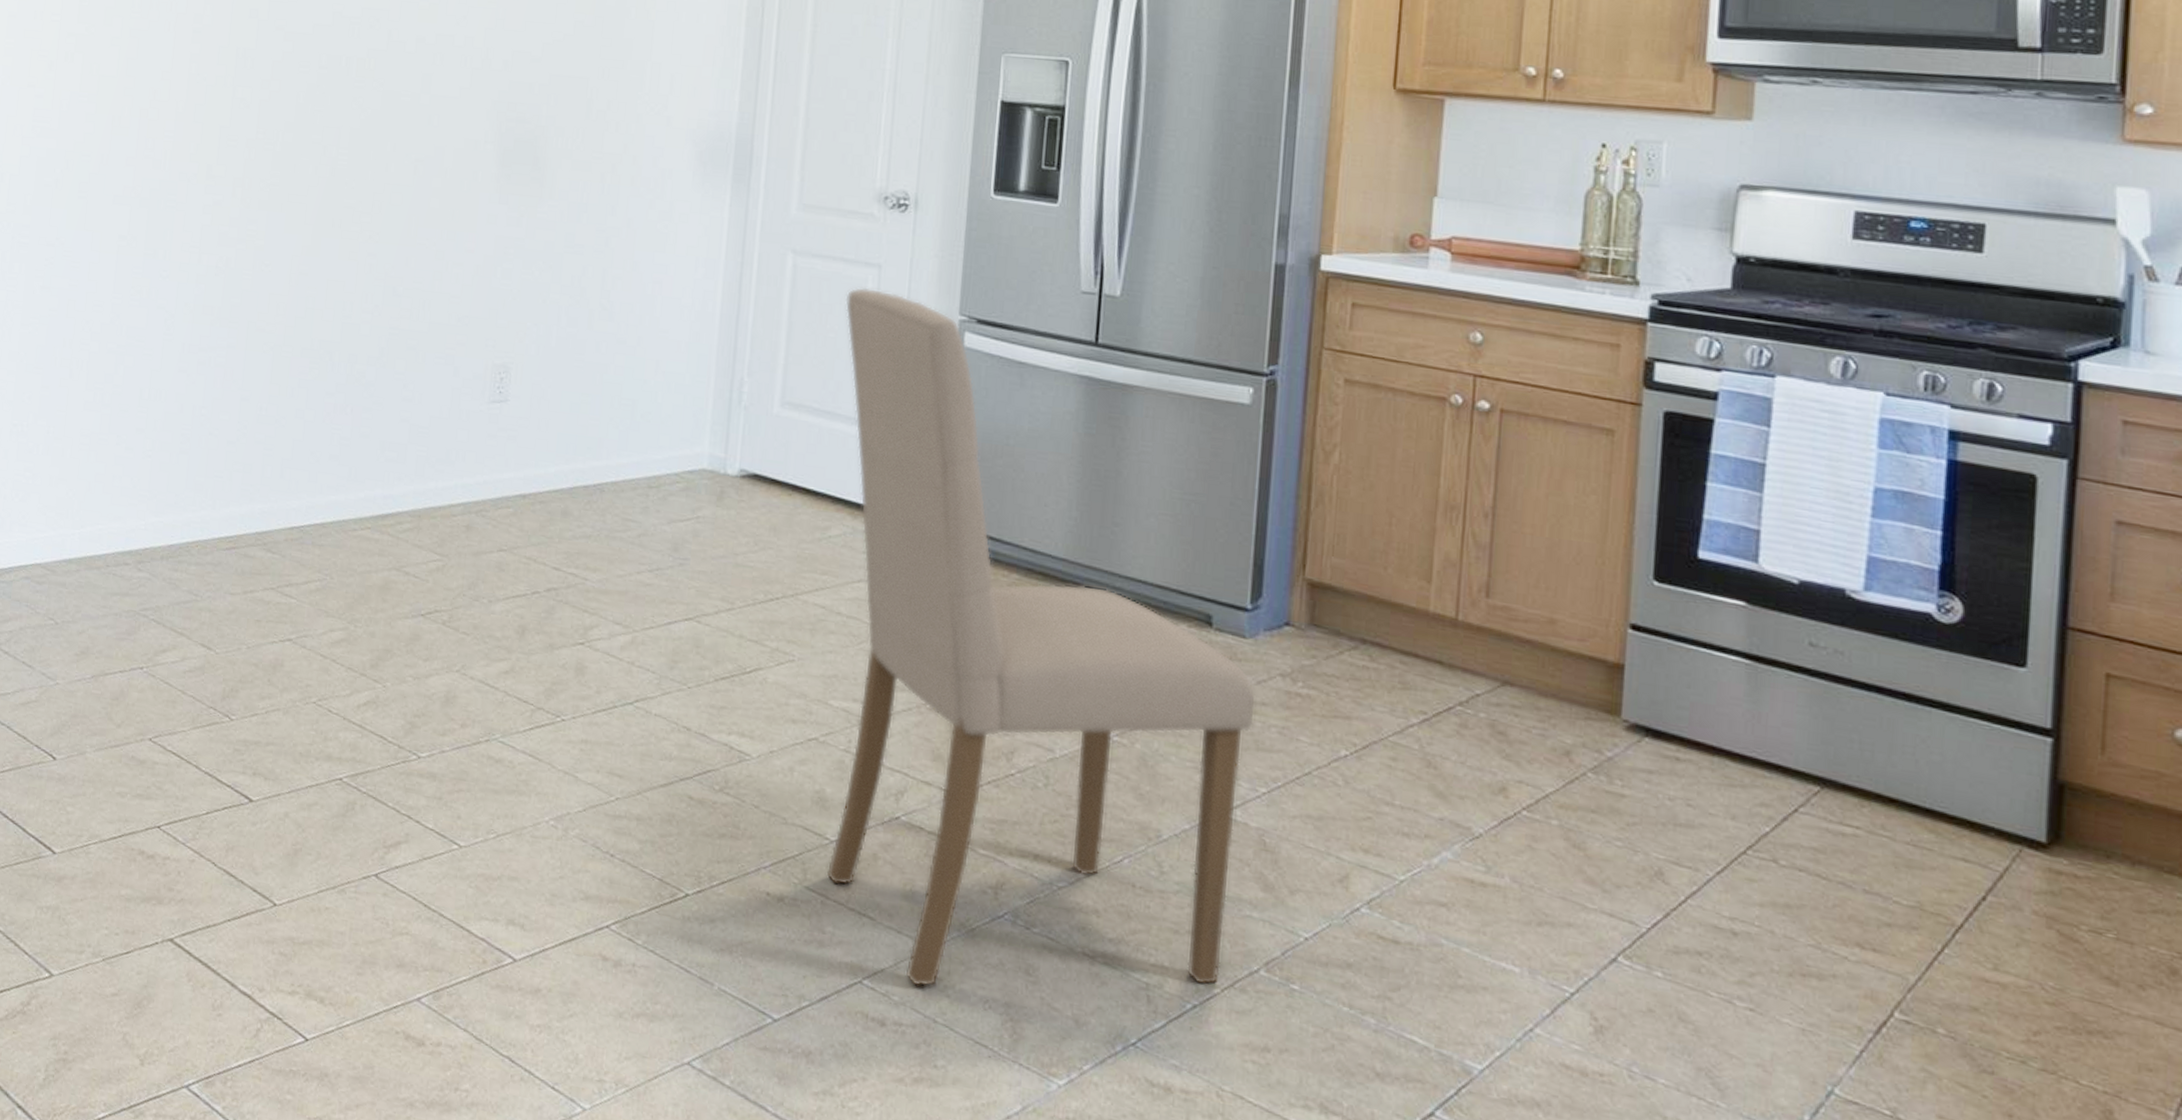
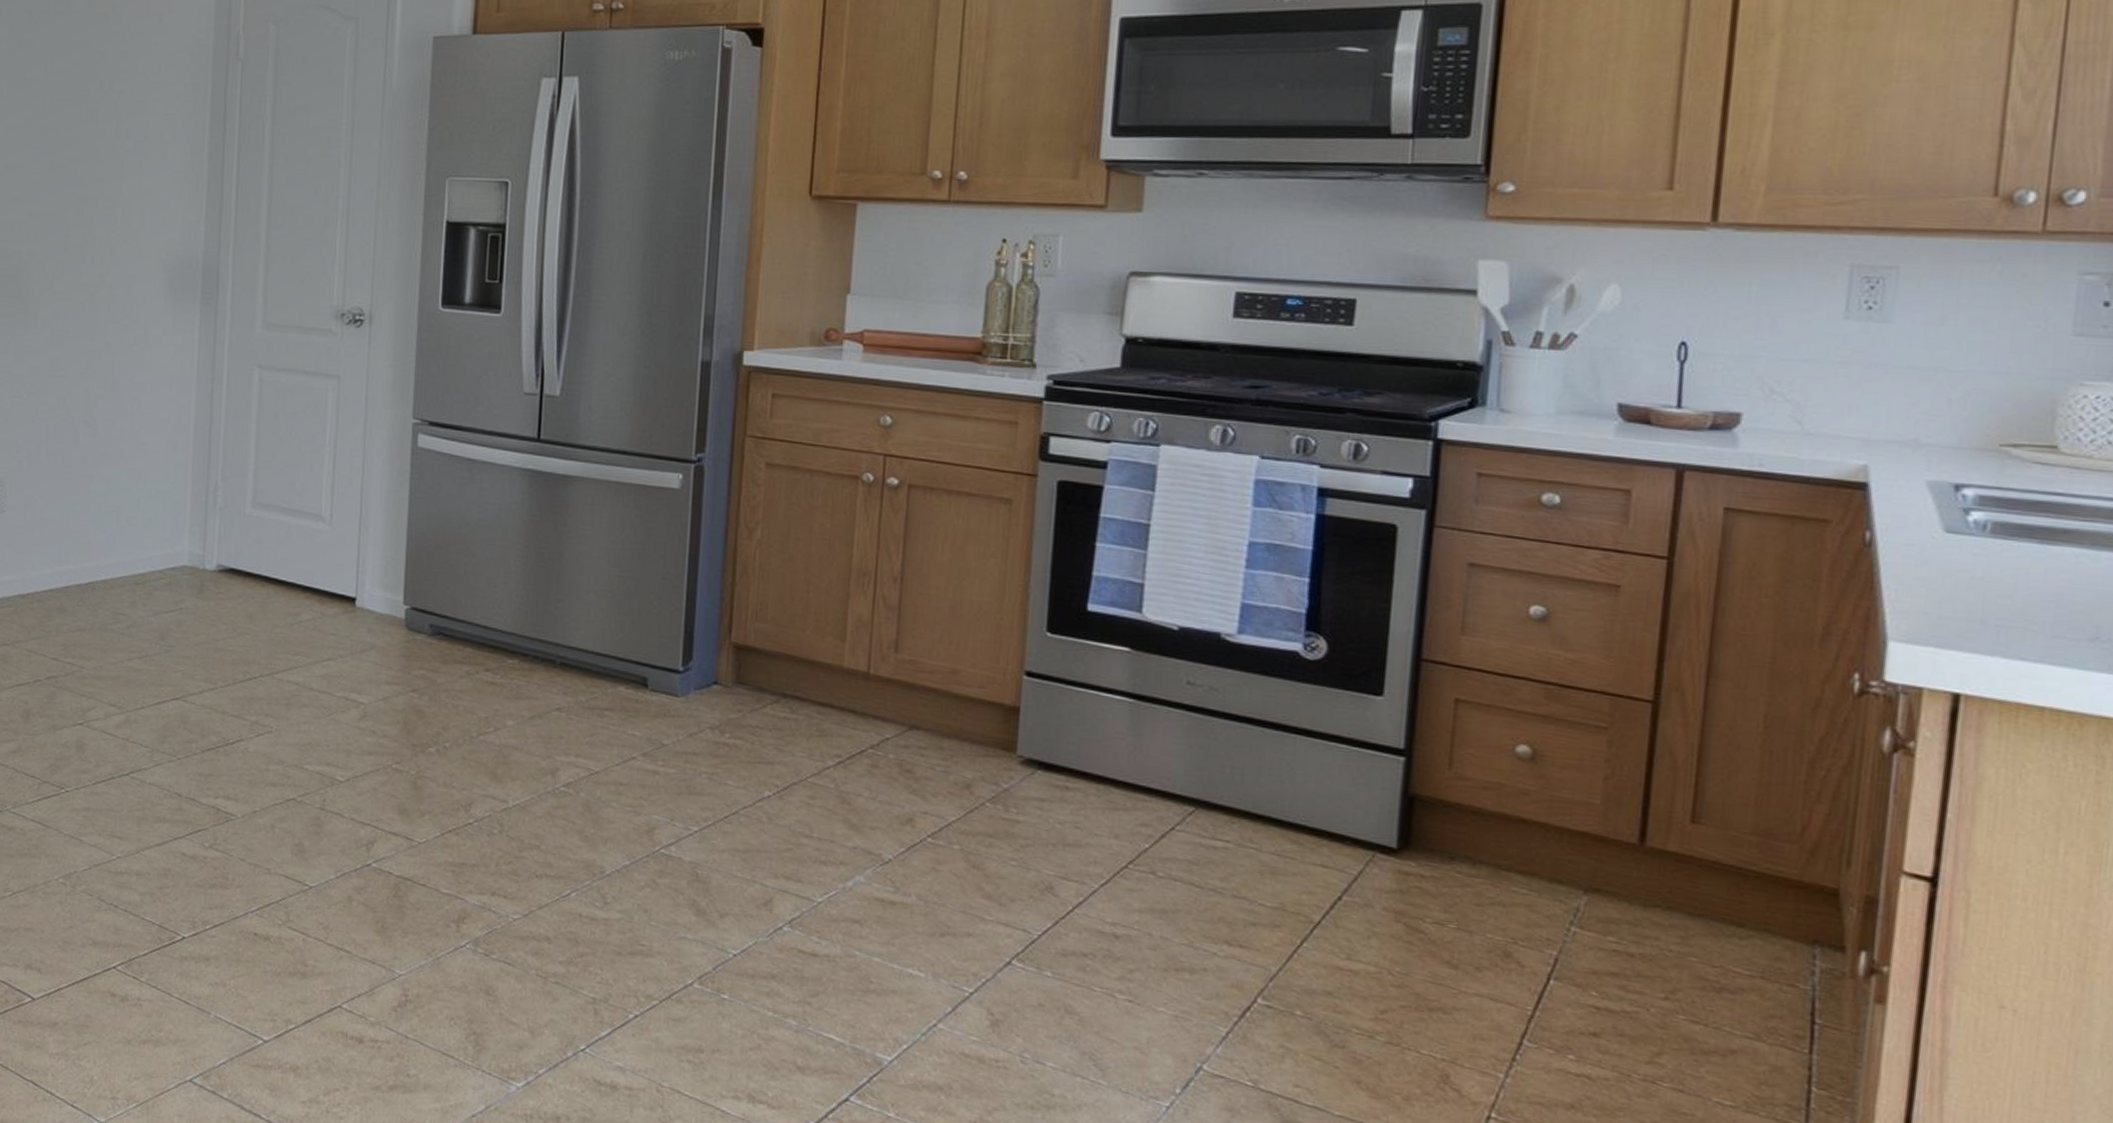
dining chair: present [826,287,1257,987] -> none [307,396,689,1009]

